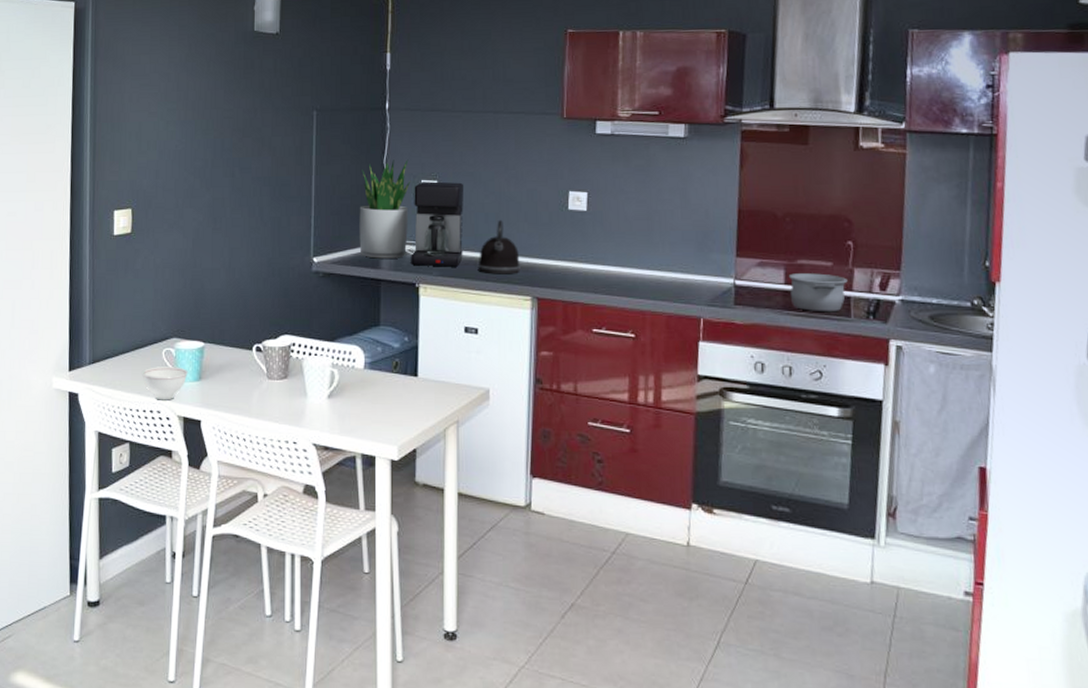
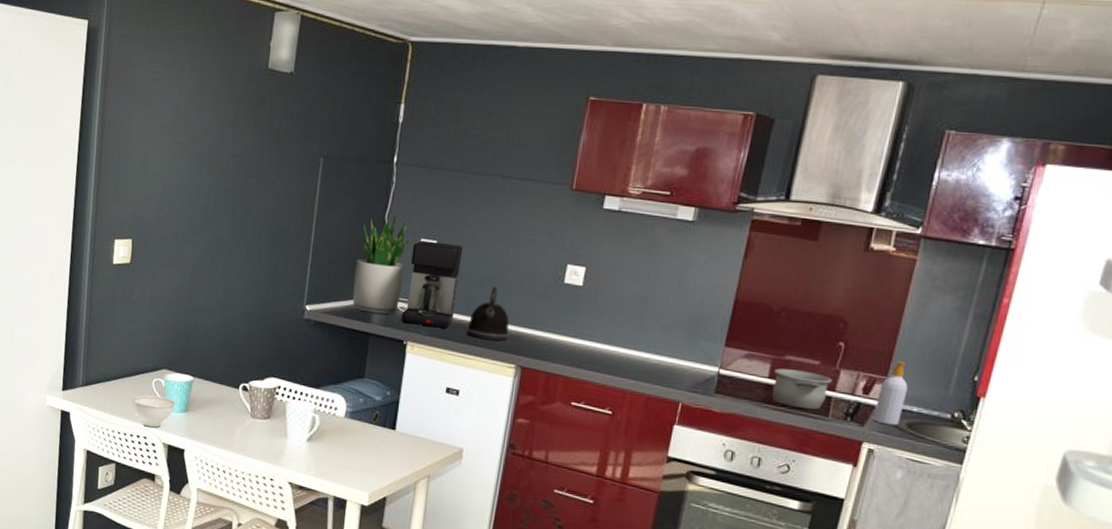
soap bottle: none [894,254,924,319] -> present [873,361,908,426]

